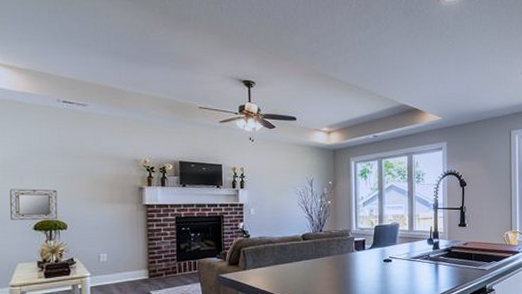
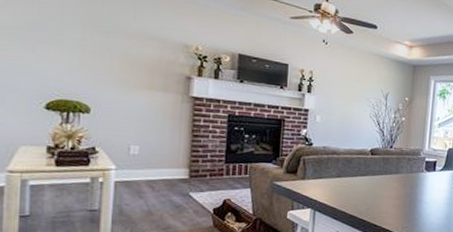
home mirror: present [9,189,58,221] -> none [13,57,81,100]

